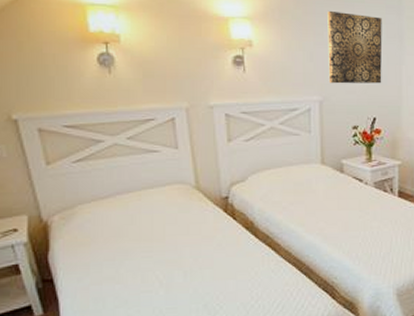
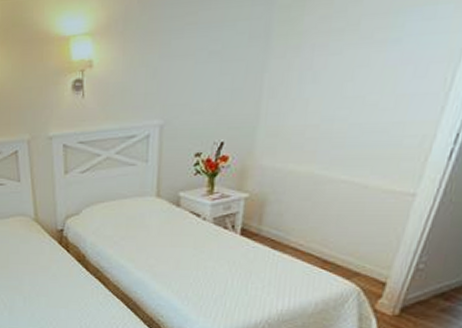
wall art: present [327,10,383,84] -> none [172,11,245,104]

